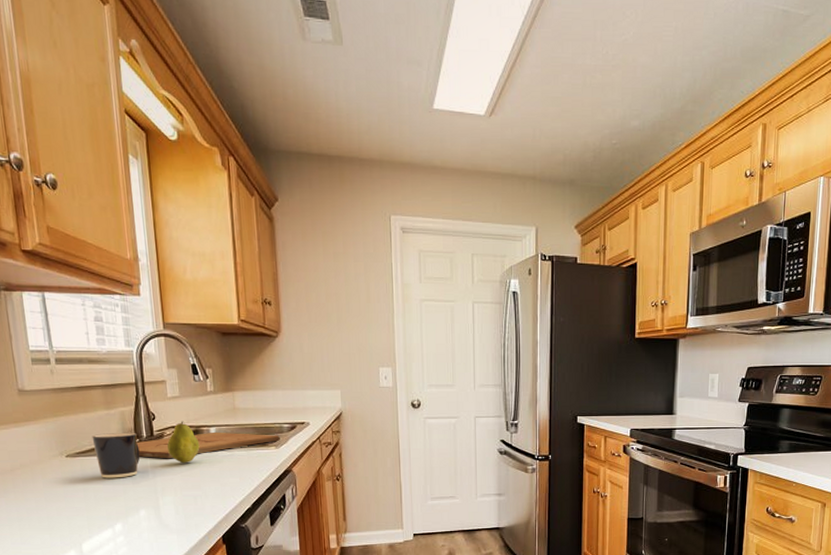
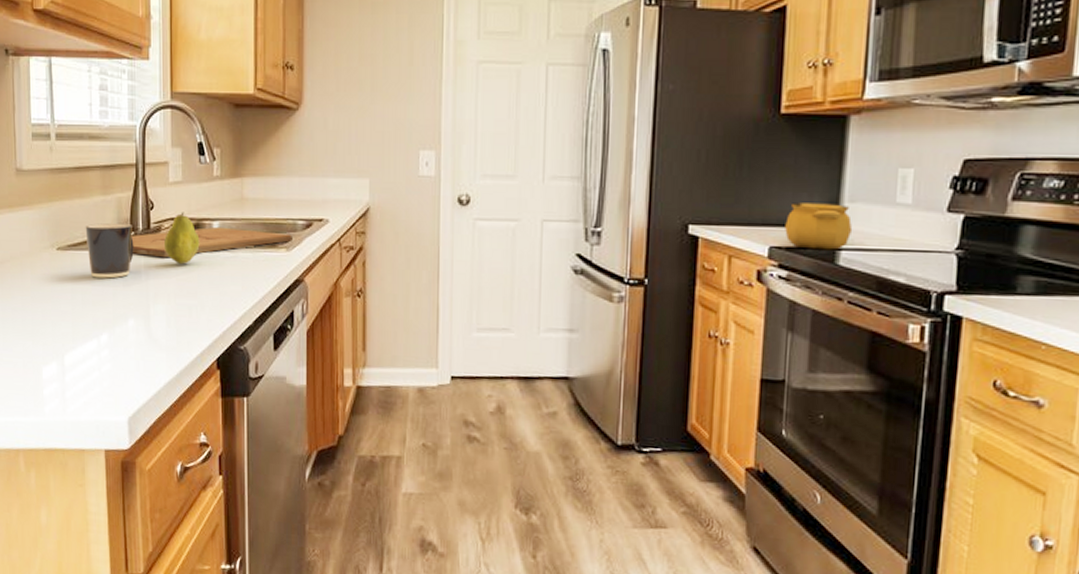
cooking pot: none [640,399,683,430] -> present [785,202,853,251]

